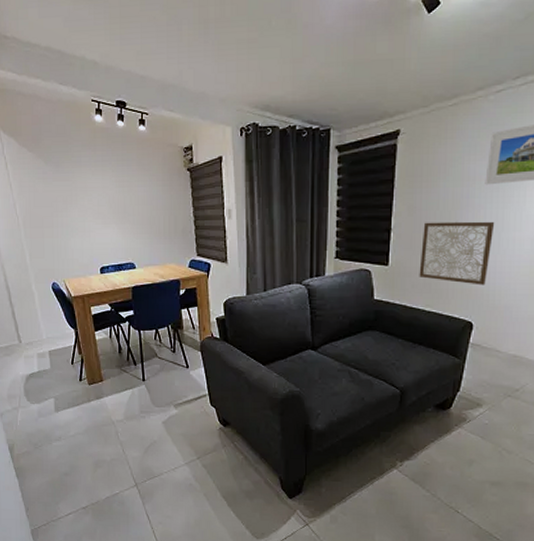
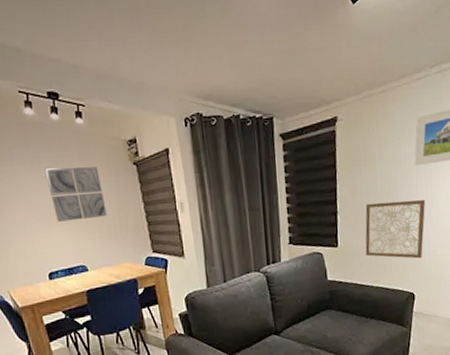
wall art: none [107,170,158,221] -> present [44,166,107,222]

